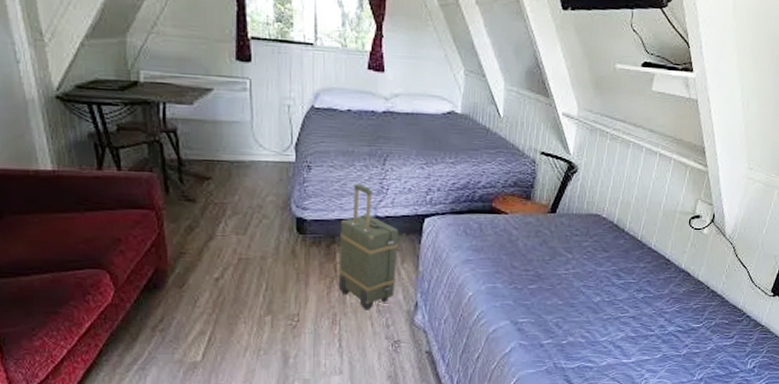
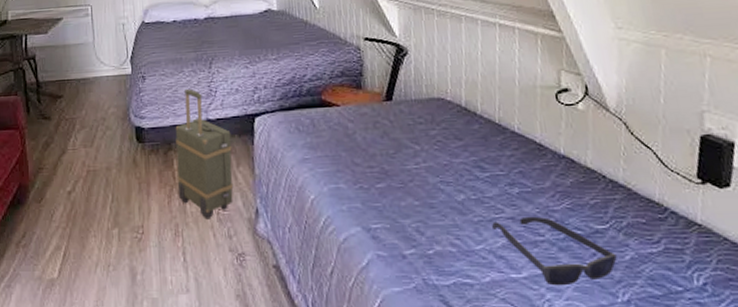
glasses: none [617,316,702,369] -> present [492,216,617,286]

